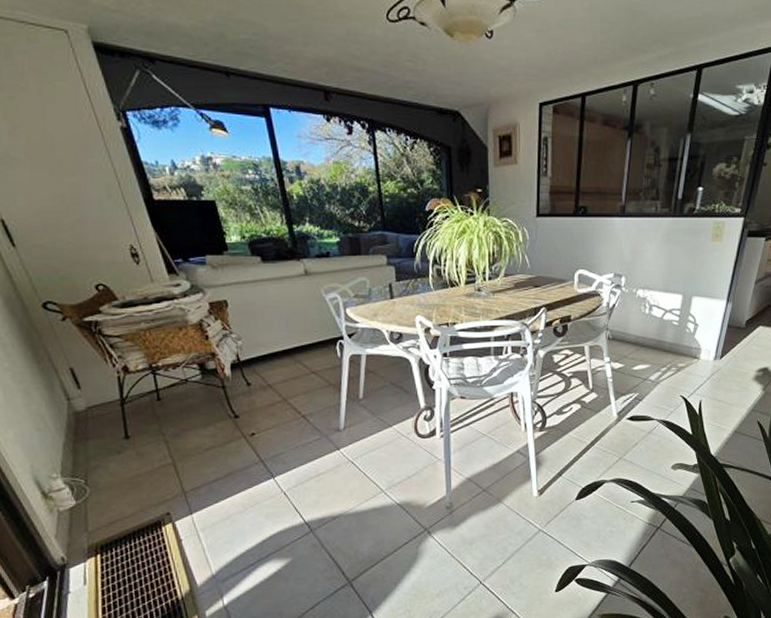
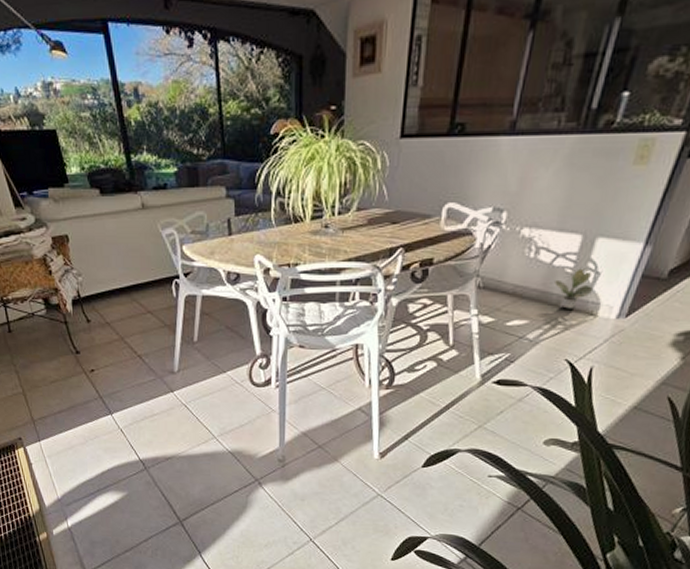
potted plant: none [665,321,694,354] -> present [553,268,593,309]

